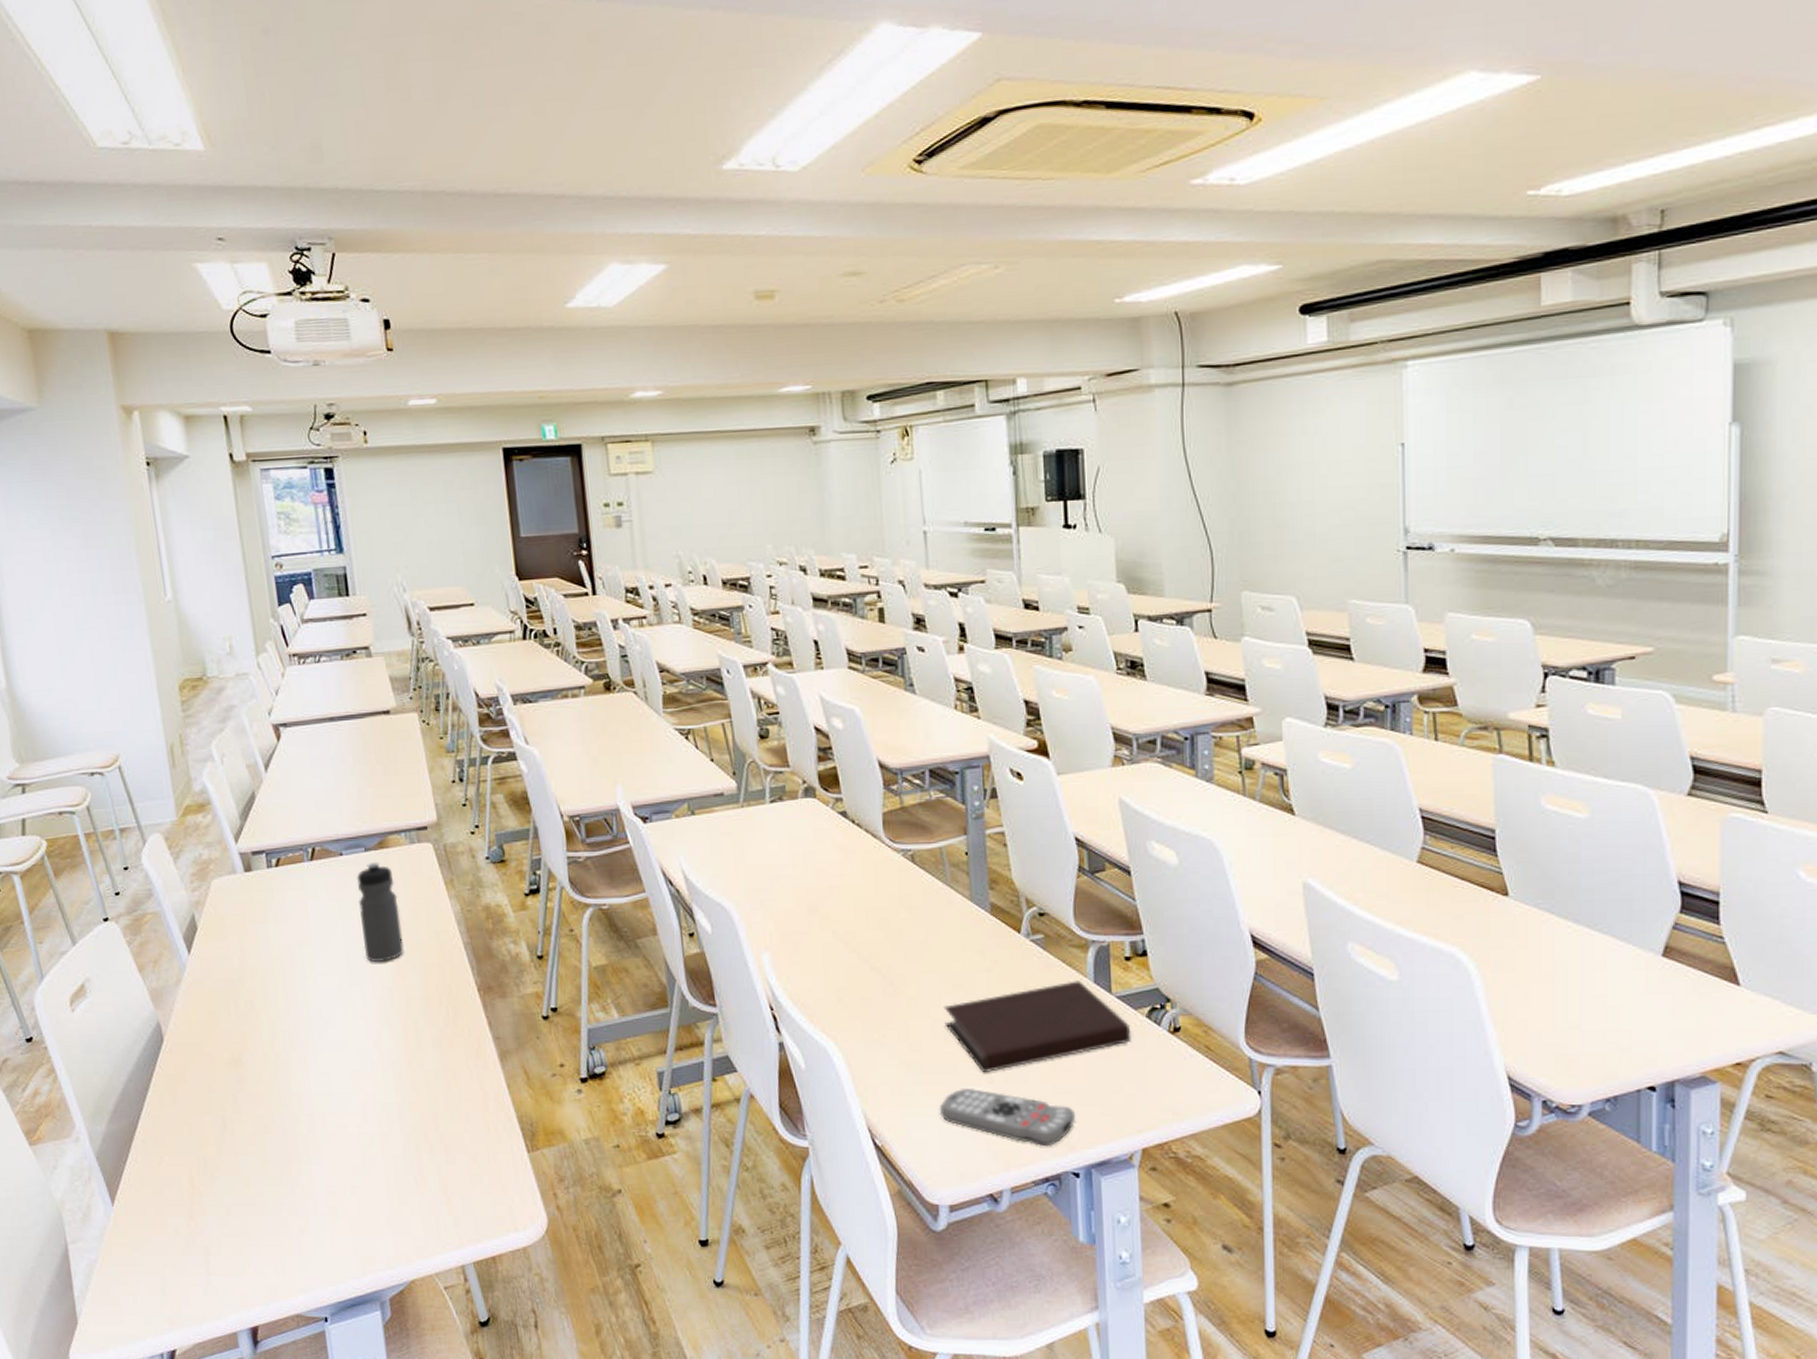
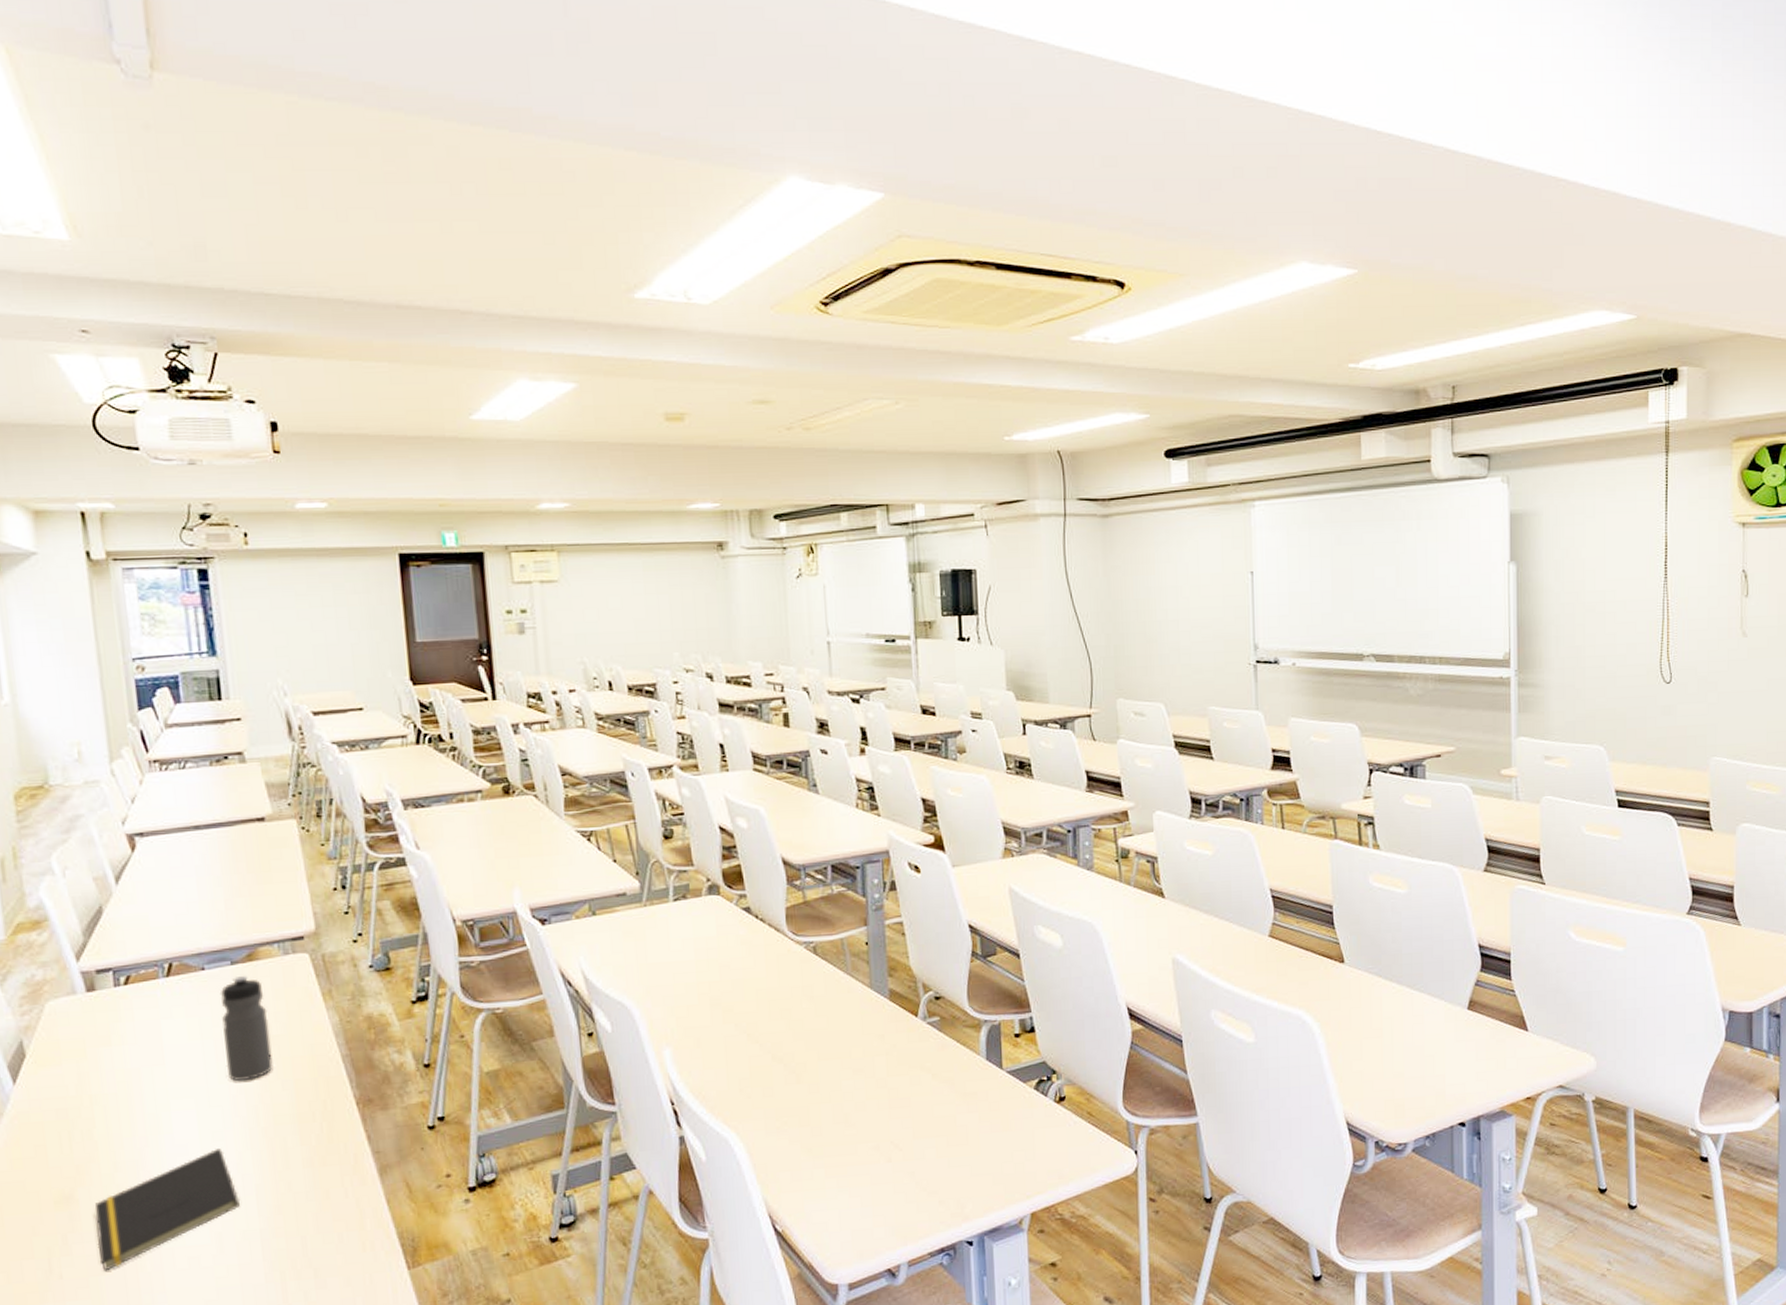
notepad: none [258,1025,379,1131] -> present [94,1149,240,1272]
remote control: present [939,1087,1076,1147] -> none [839,1167,970,1219]
notebook: present [943,980,1132,1073] -> none [844,1058,1021,1153]

